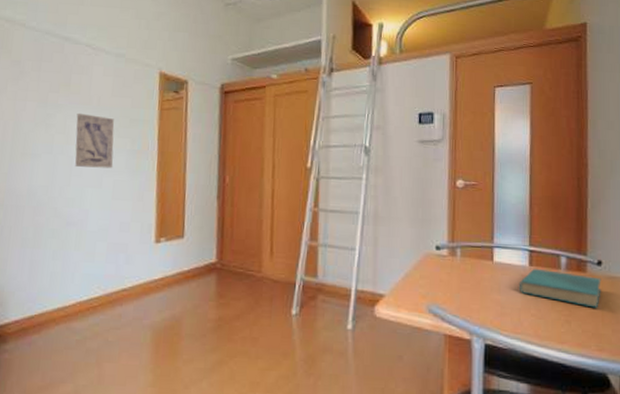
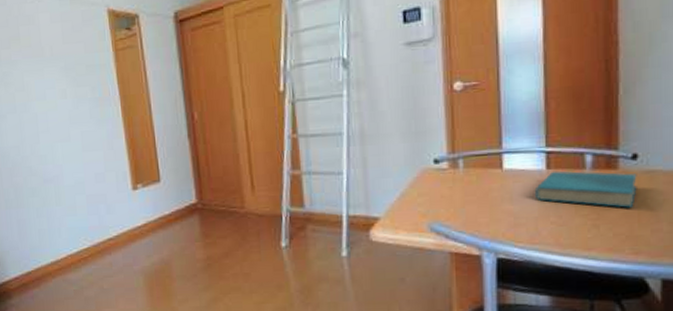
wall art: present [75,112,115,169] -> none [32,66,78,123]

